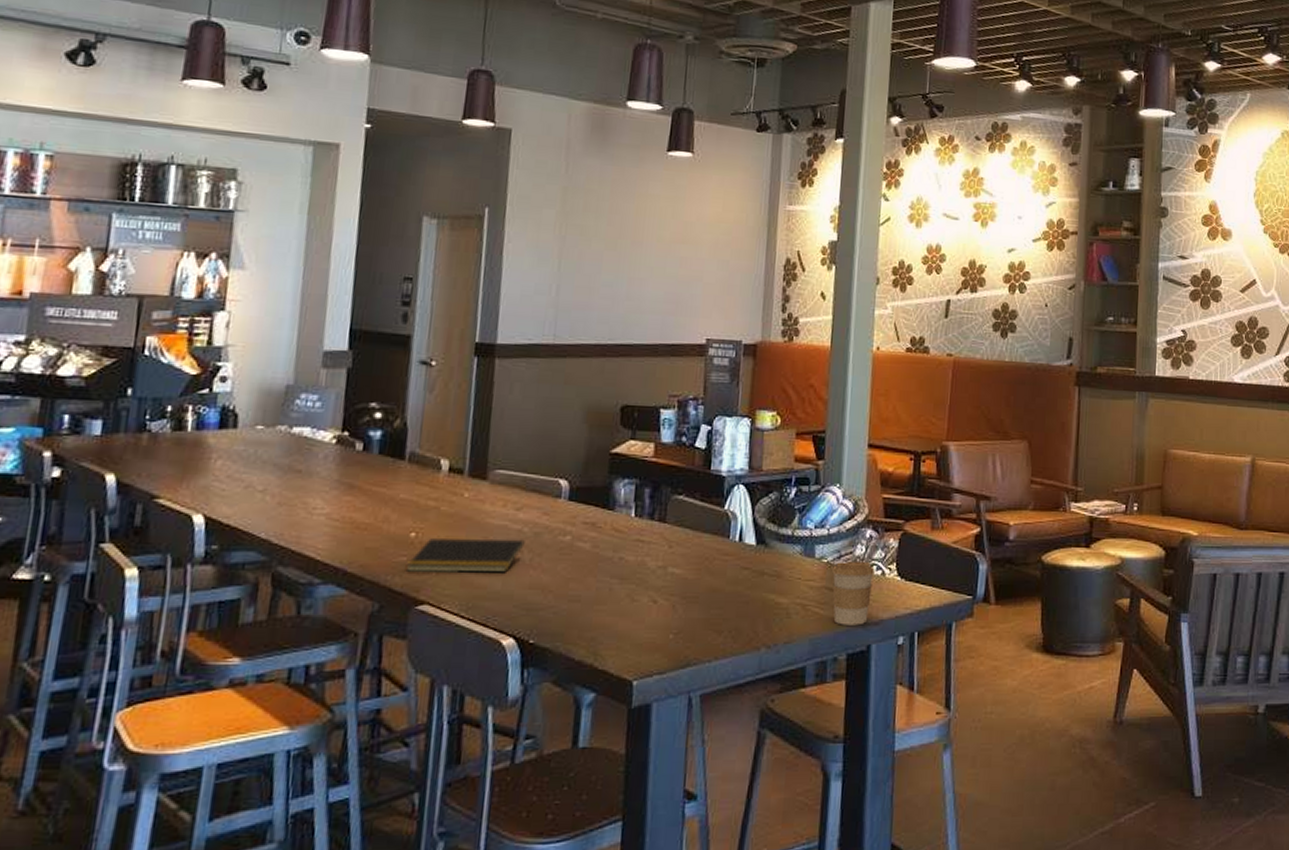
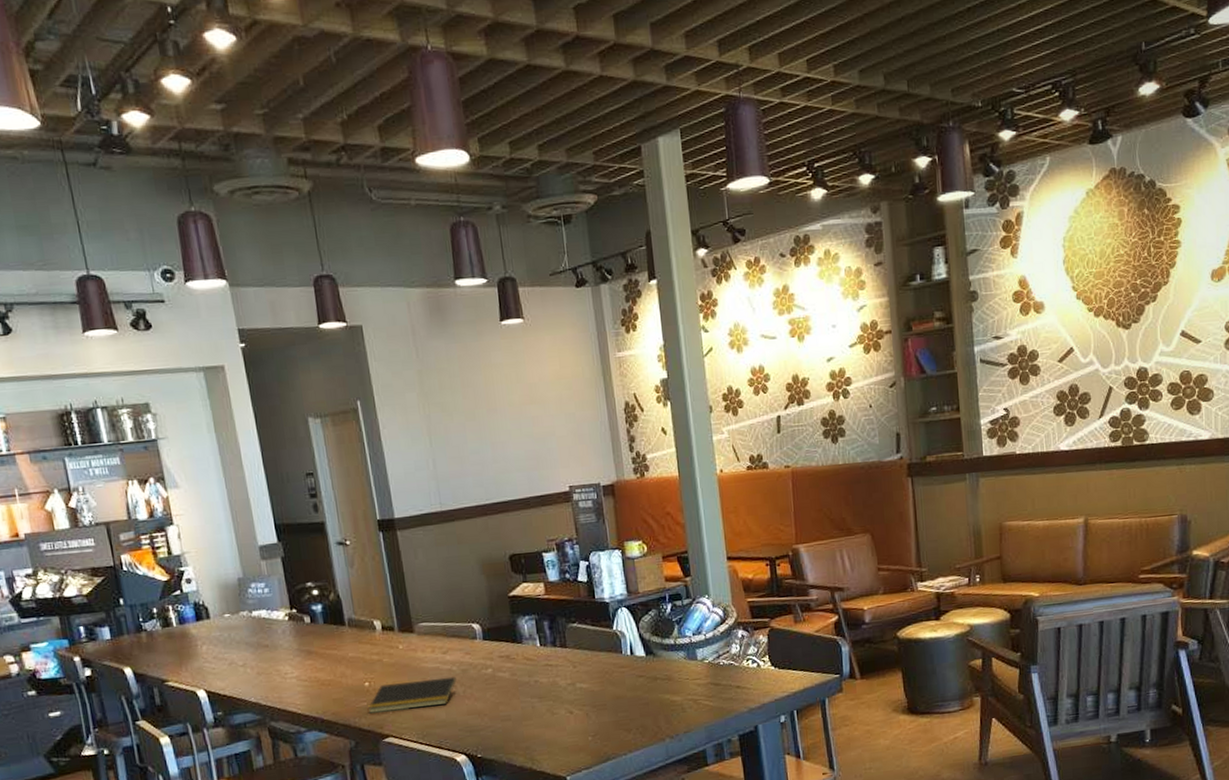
coffee cup: present [832,562,875,626] -> none [714,658,752,713]

